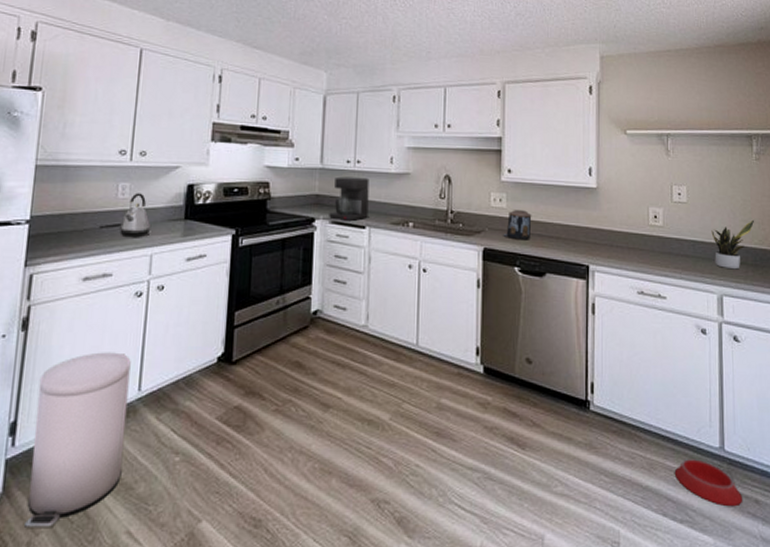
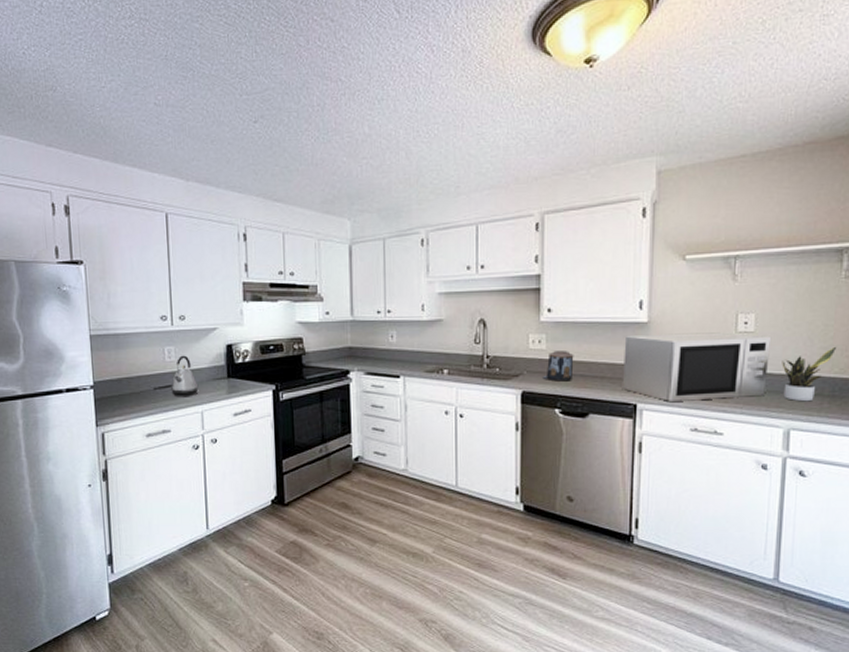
pedal bin: present [23,352,131,529] -> none [124,497,202,636]
coffee maker: present [329,176,369,222] -> none [363,327,402,372]
microwave: none [575,199,702,265] -> present [622,332,772,401]
pet bowl: present [674,459,742,507] -> none [721,589,795,633]

